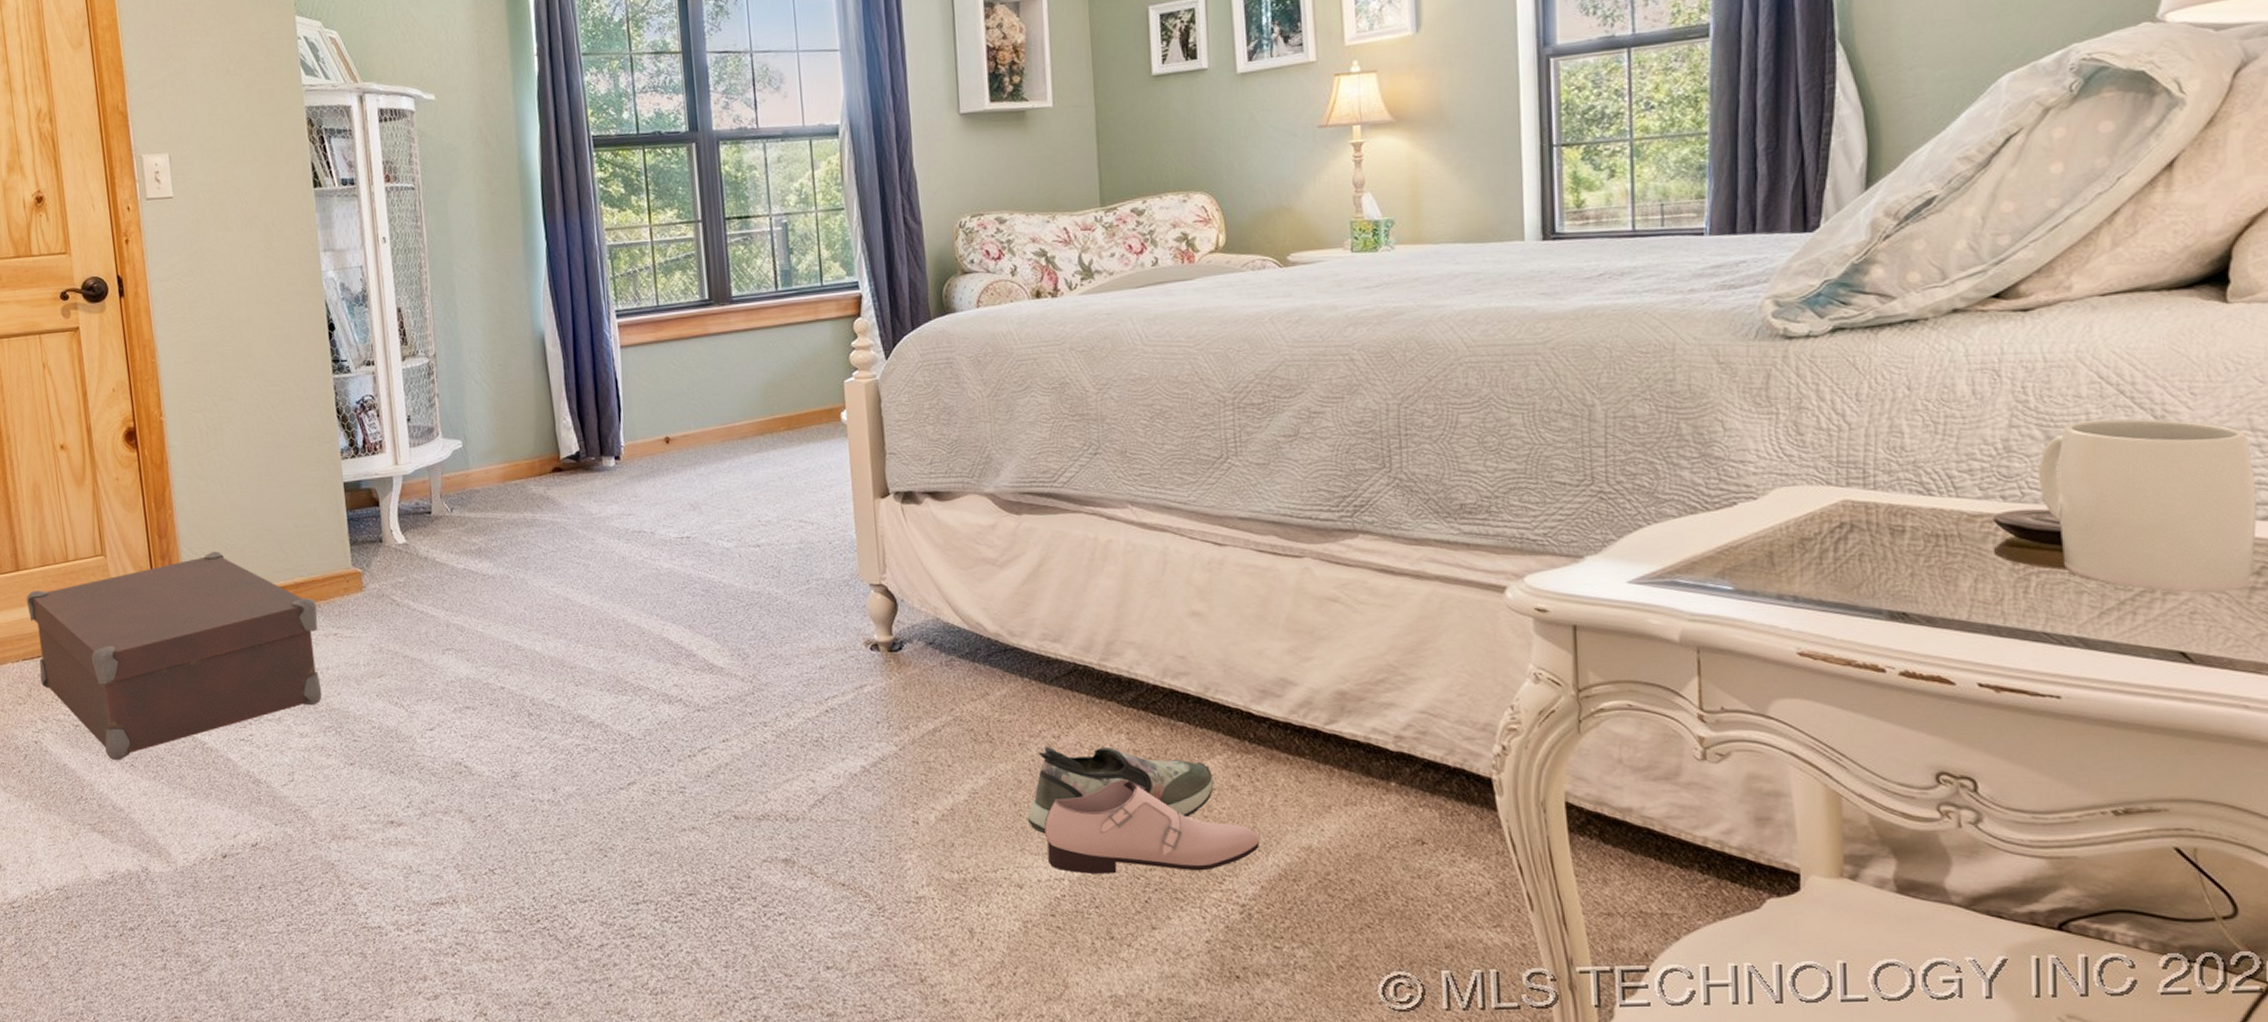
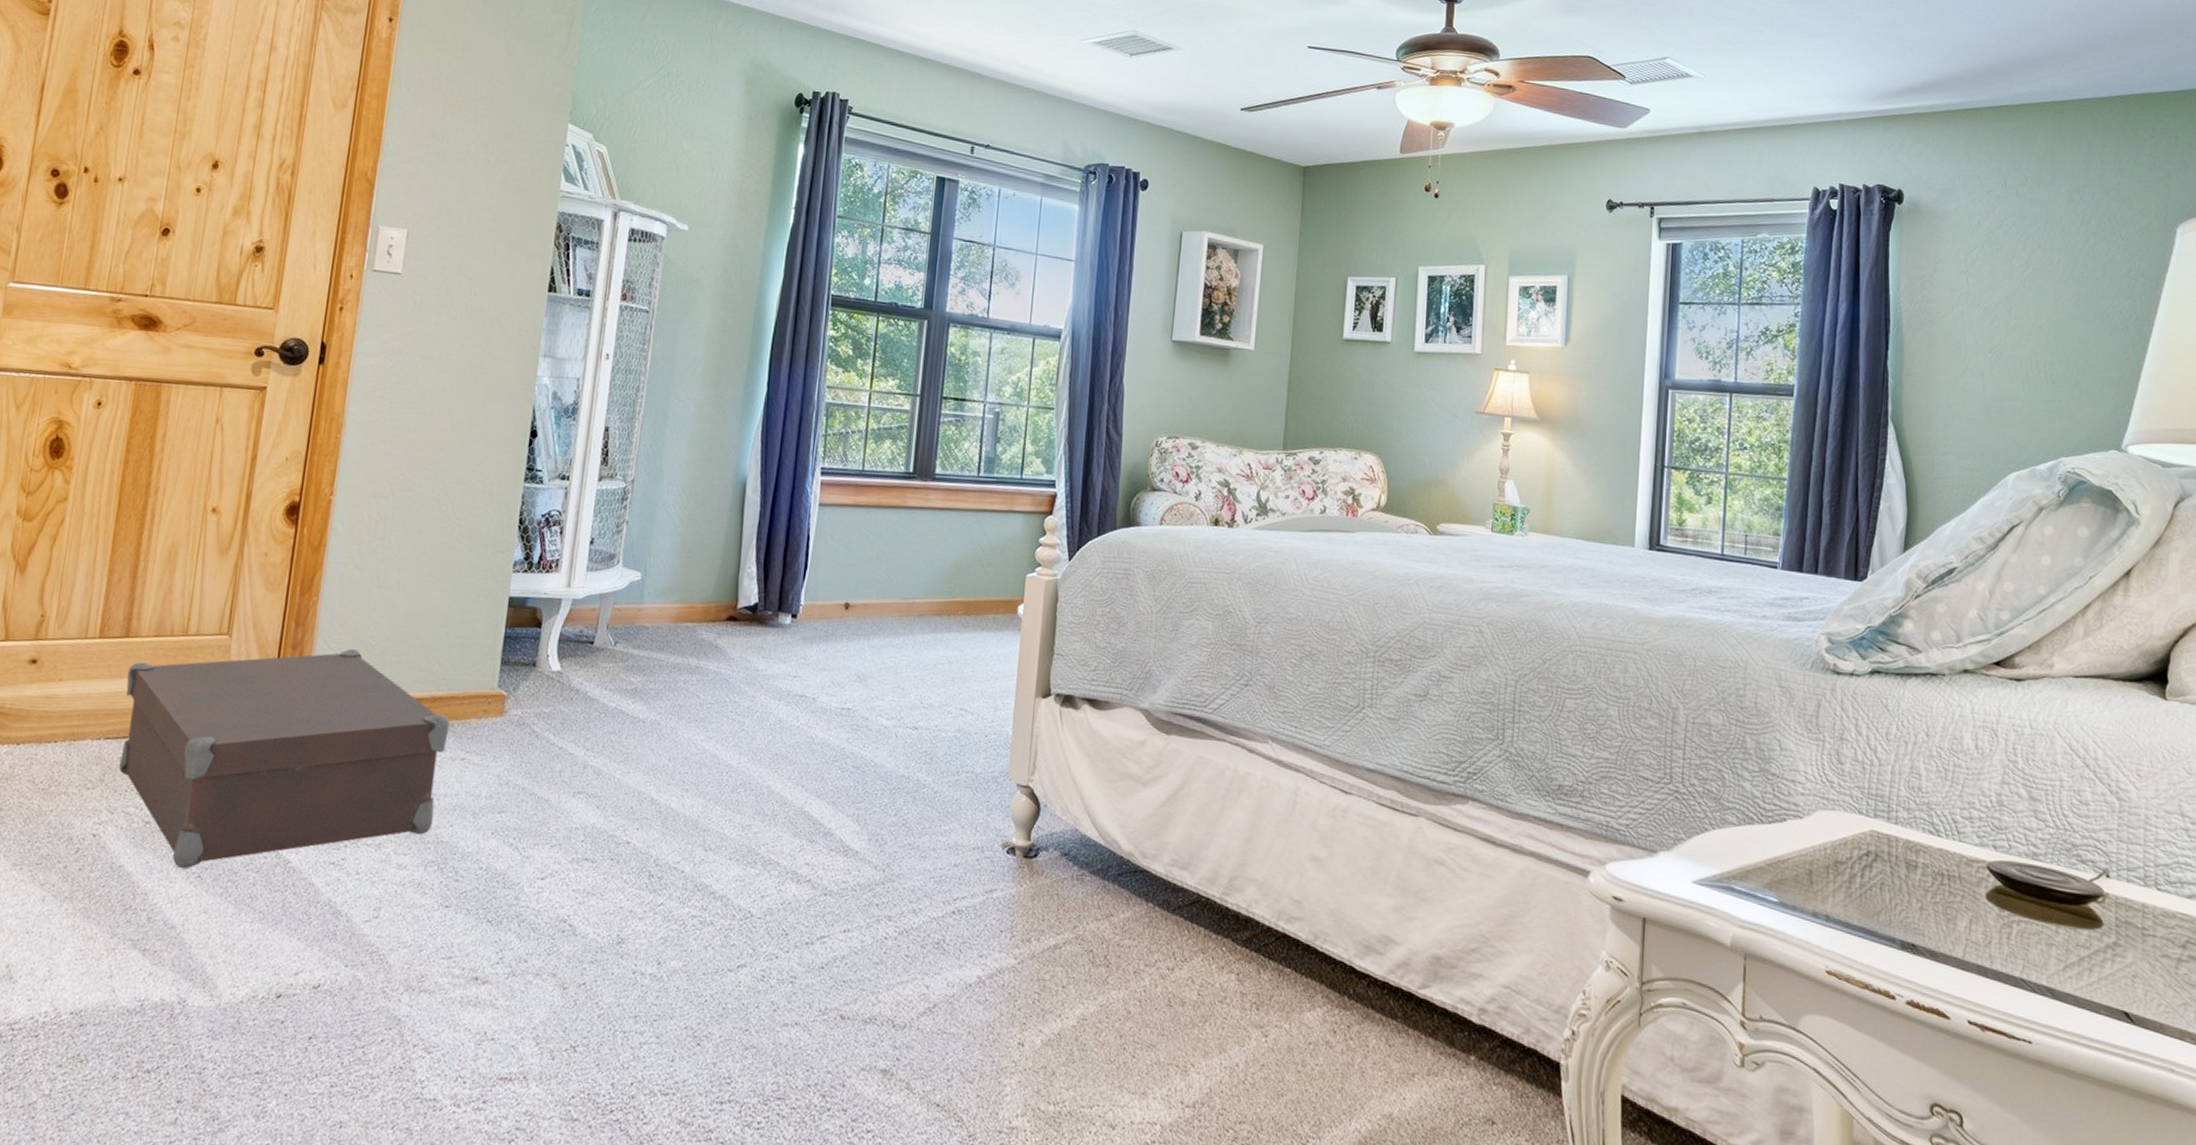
shoe: present [1027,728,1214,834] -> none [1130,968,1311,1072]
shoe: present [1043,779,1260,874] -> none [1144,1022,1346,1130]
mug: present [2039,419,2257,593] -> none [2023,786,2184,961]

